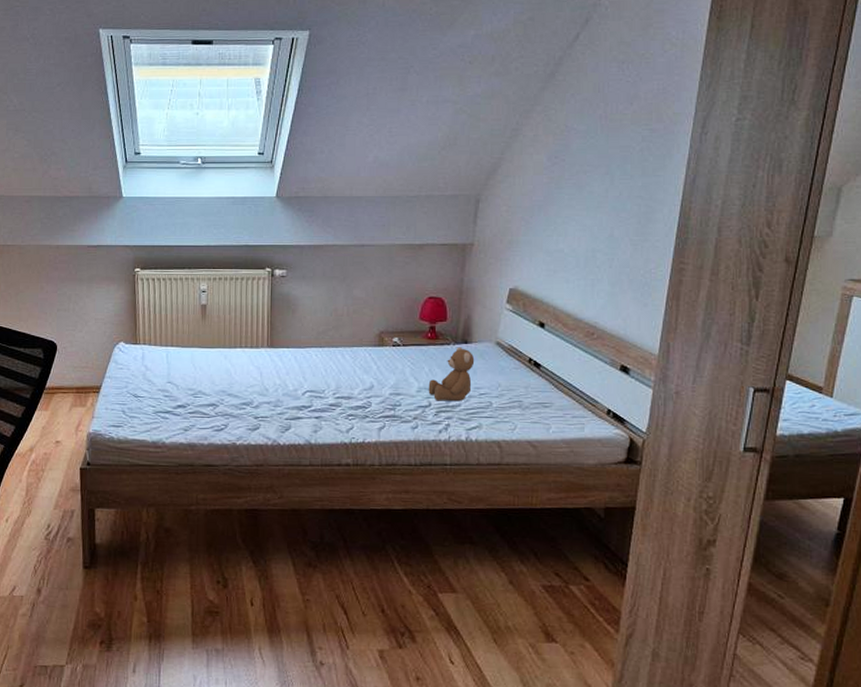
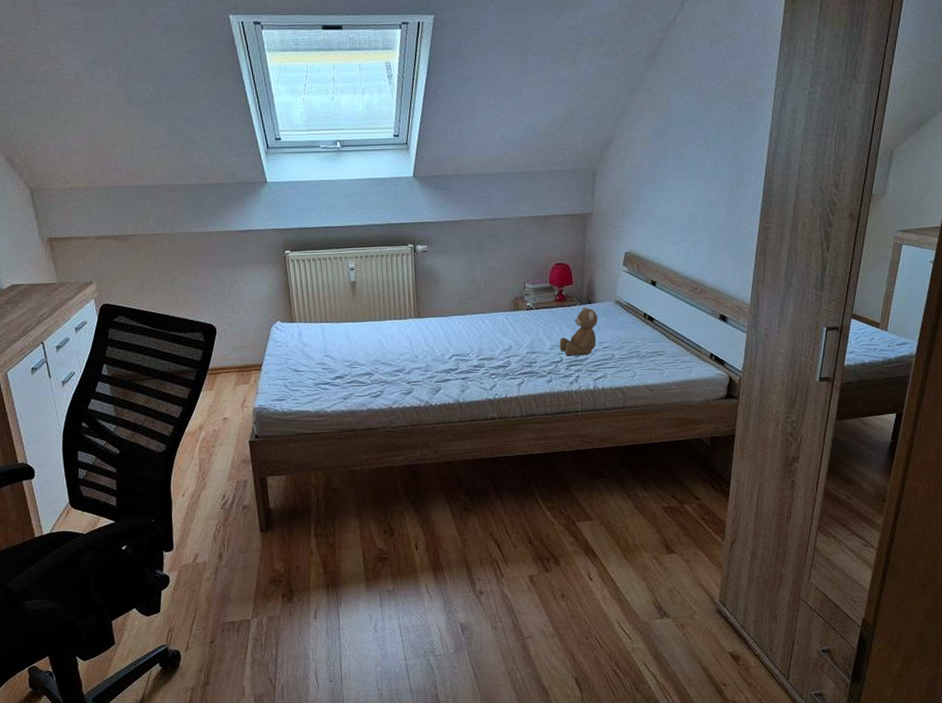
books: none [390,312,438,340] -> present [523,278,566,304]

